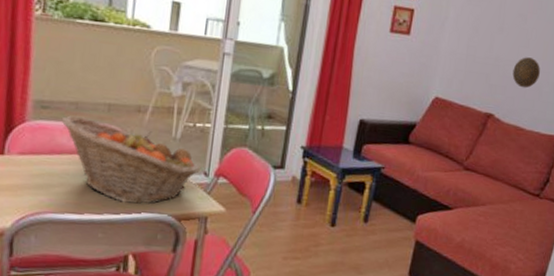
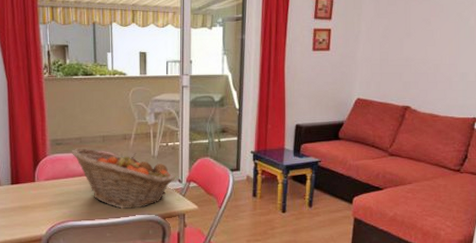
decorative plate: present [512,57,540,89] -> none [423,54,448,81]

